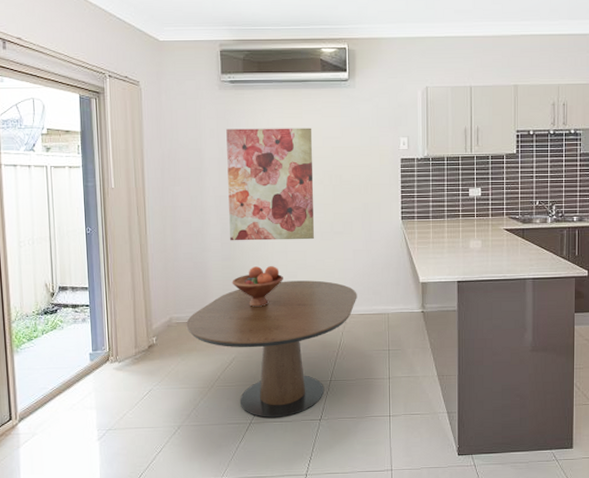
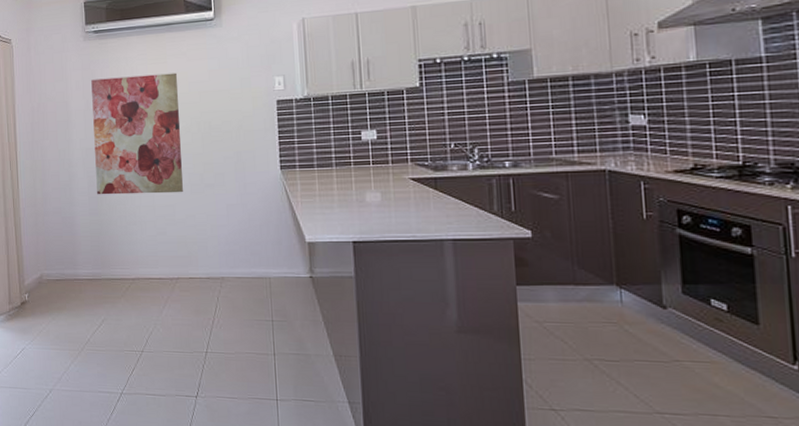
dining table: present [186,280,357,417] -> none [56,238,233,390]
fruit bowl: present [232,266,283,307] -> none [99,222,152,265]

